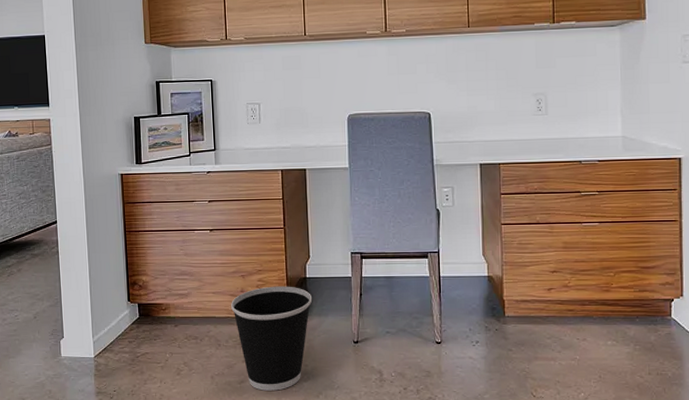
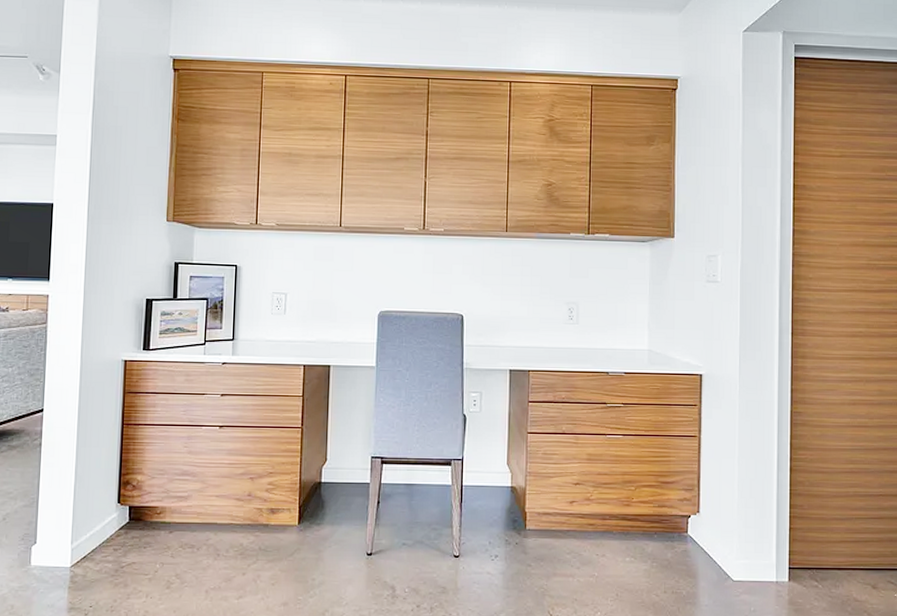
wastebasket: present [231,286,313,391] -> none [235,490,326,607]

